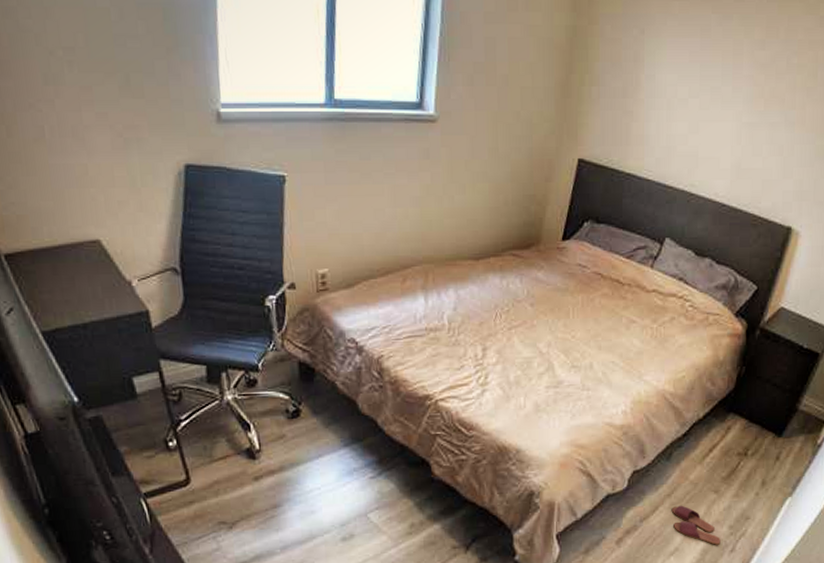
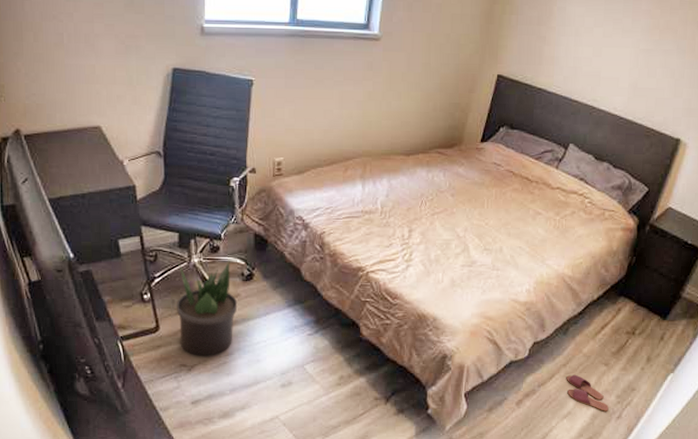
planter: none [207,396,284,511] -> present [177,261,238,356]

